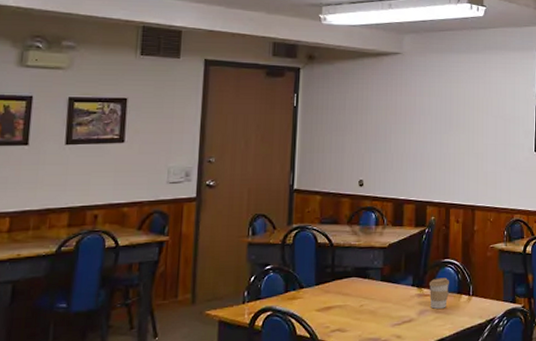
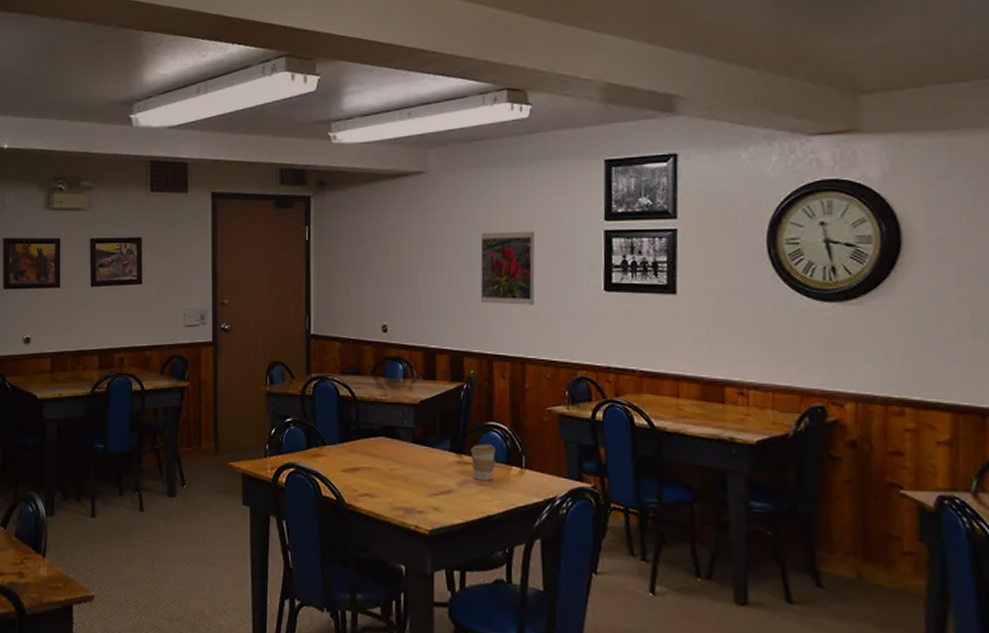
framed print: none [441,104,485,163] -> present [480,231,535,305]

